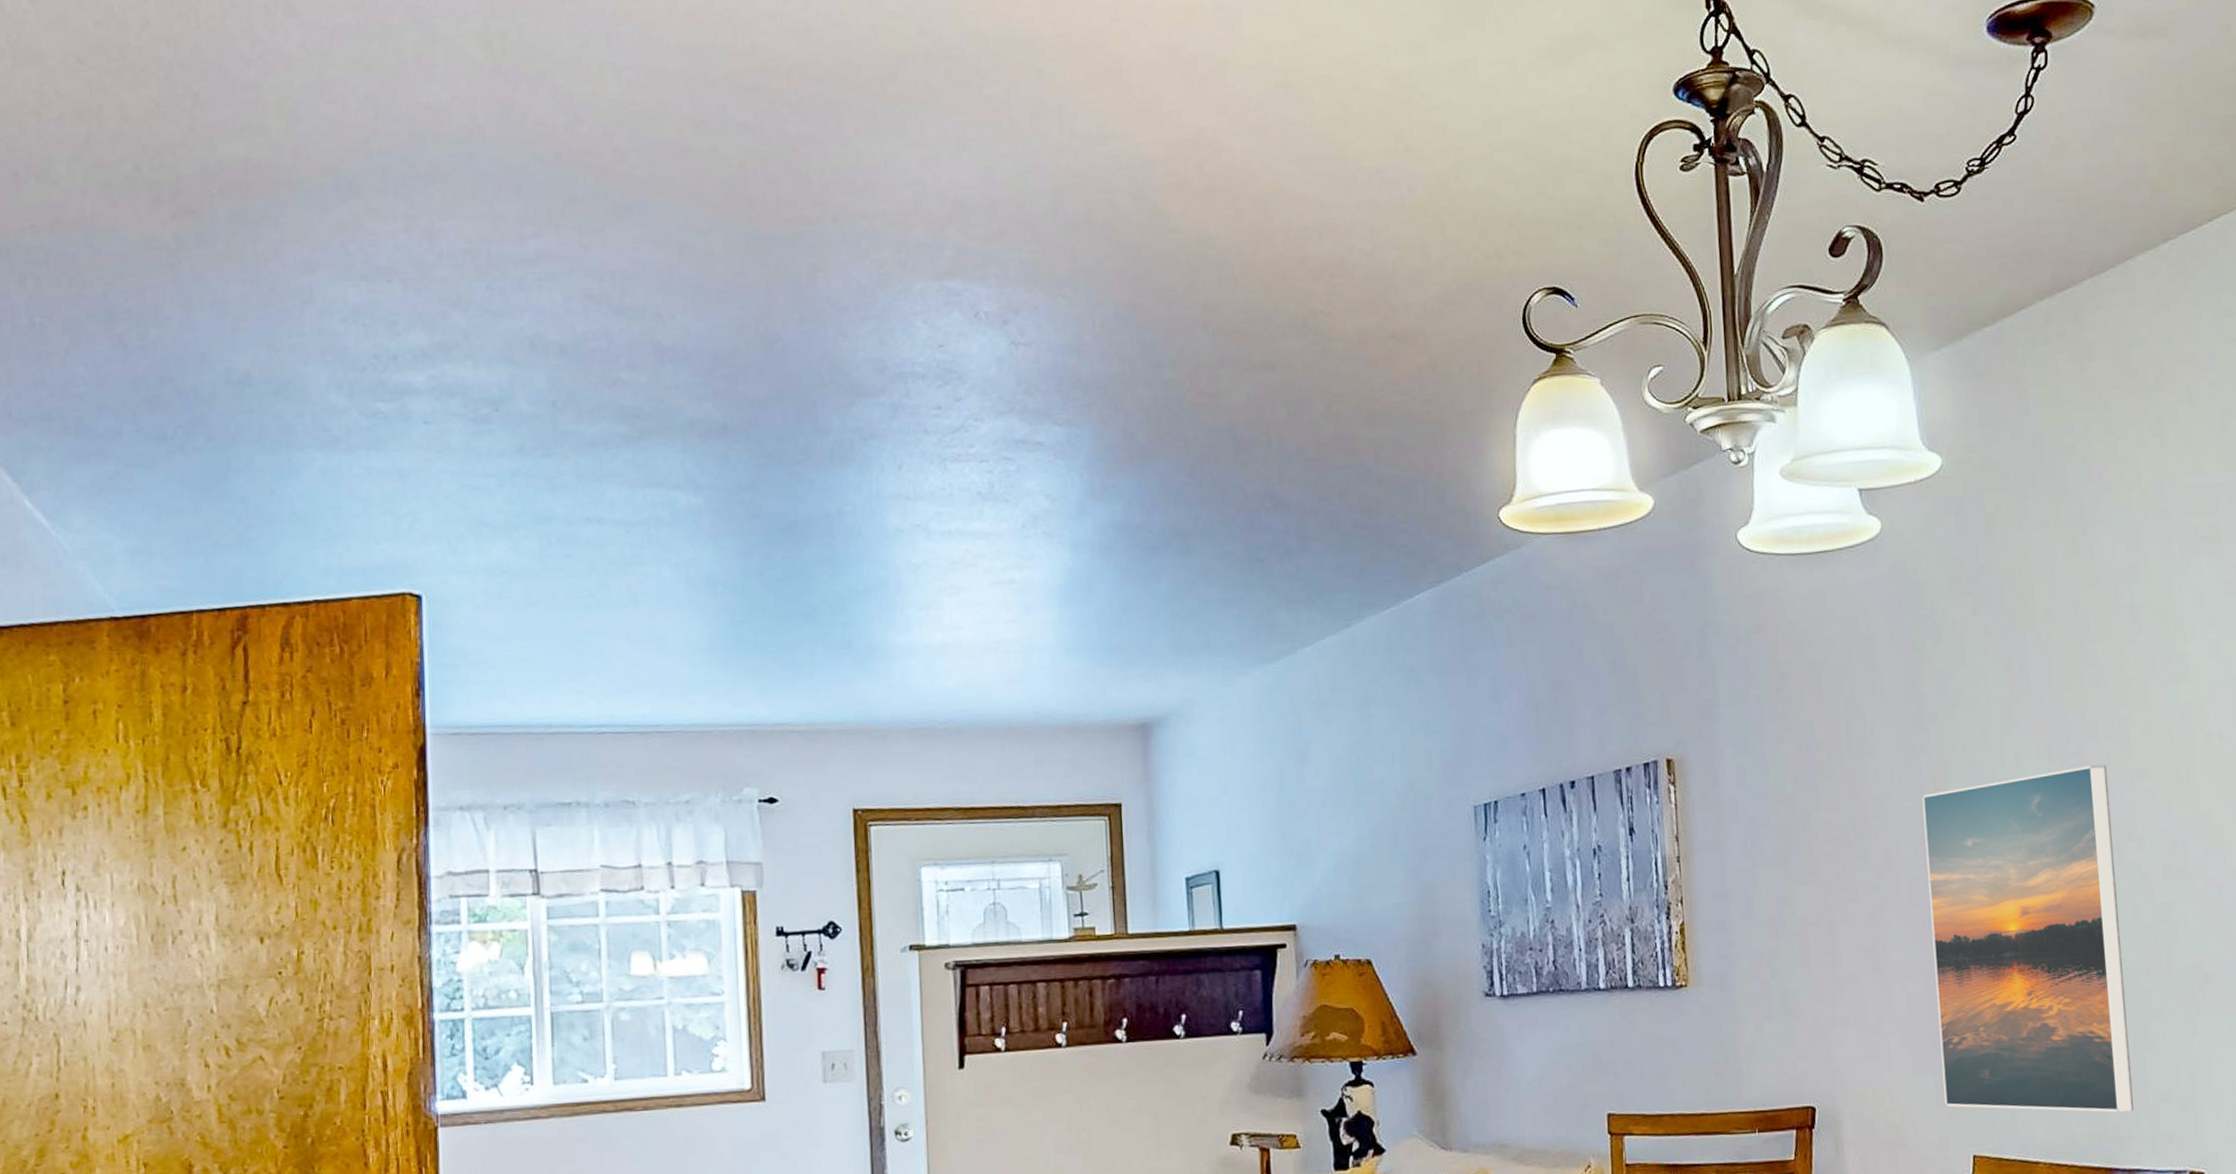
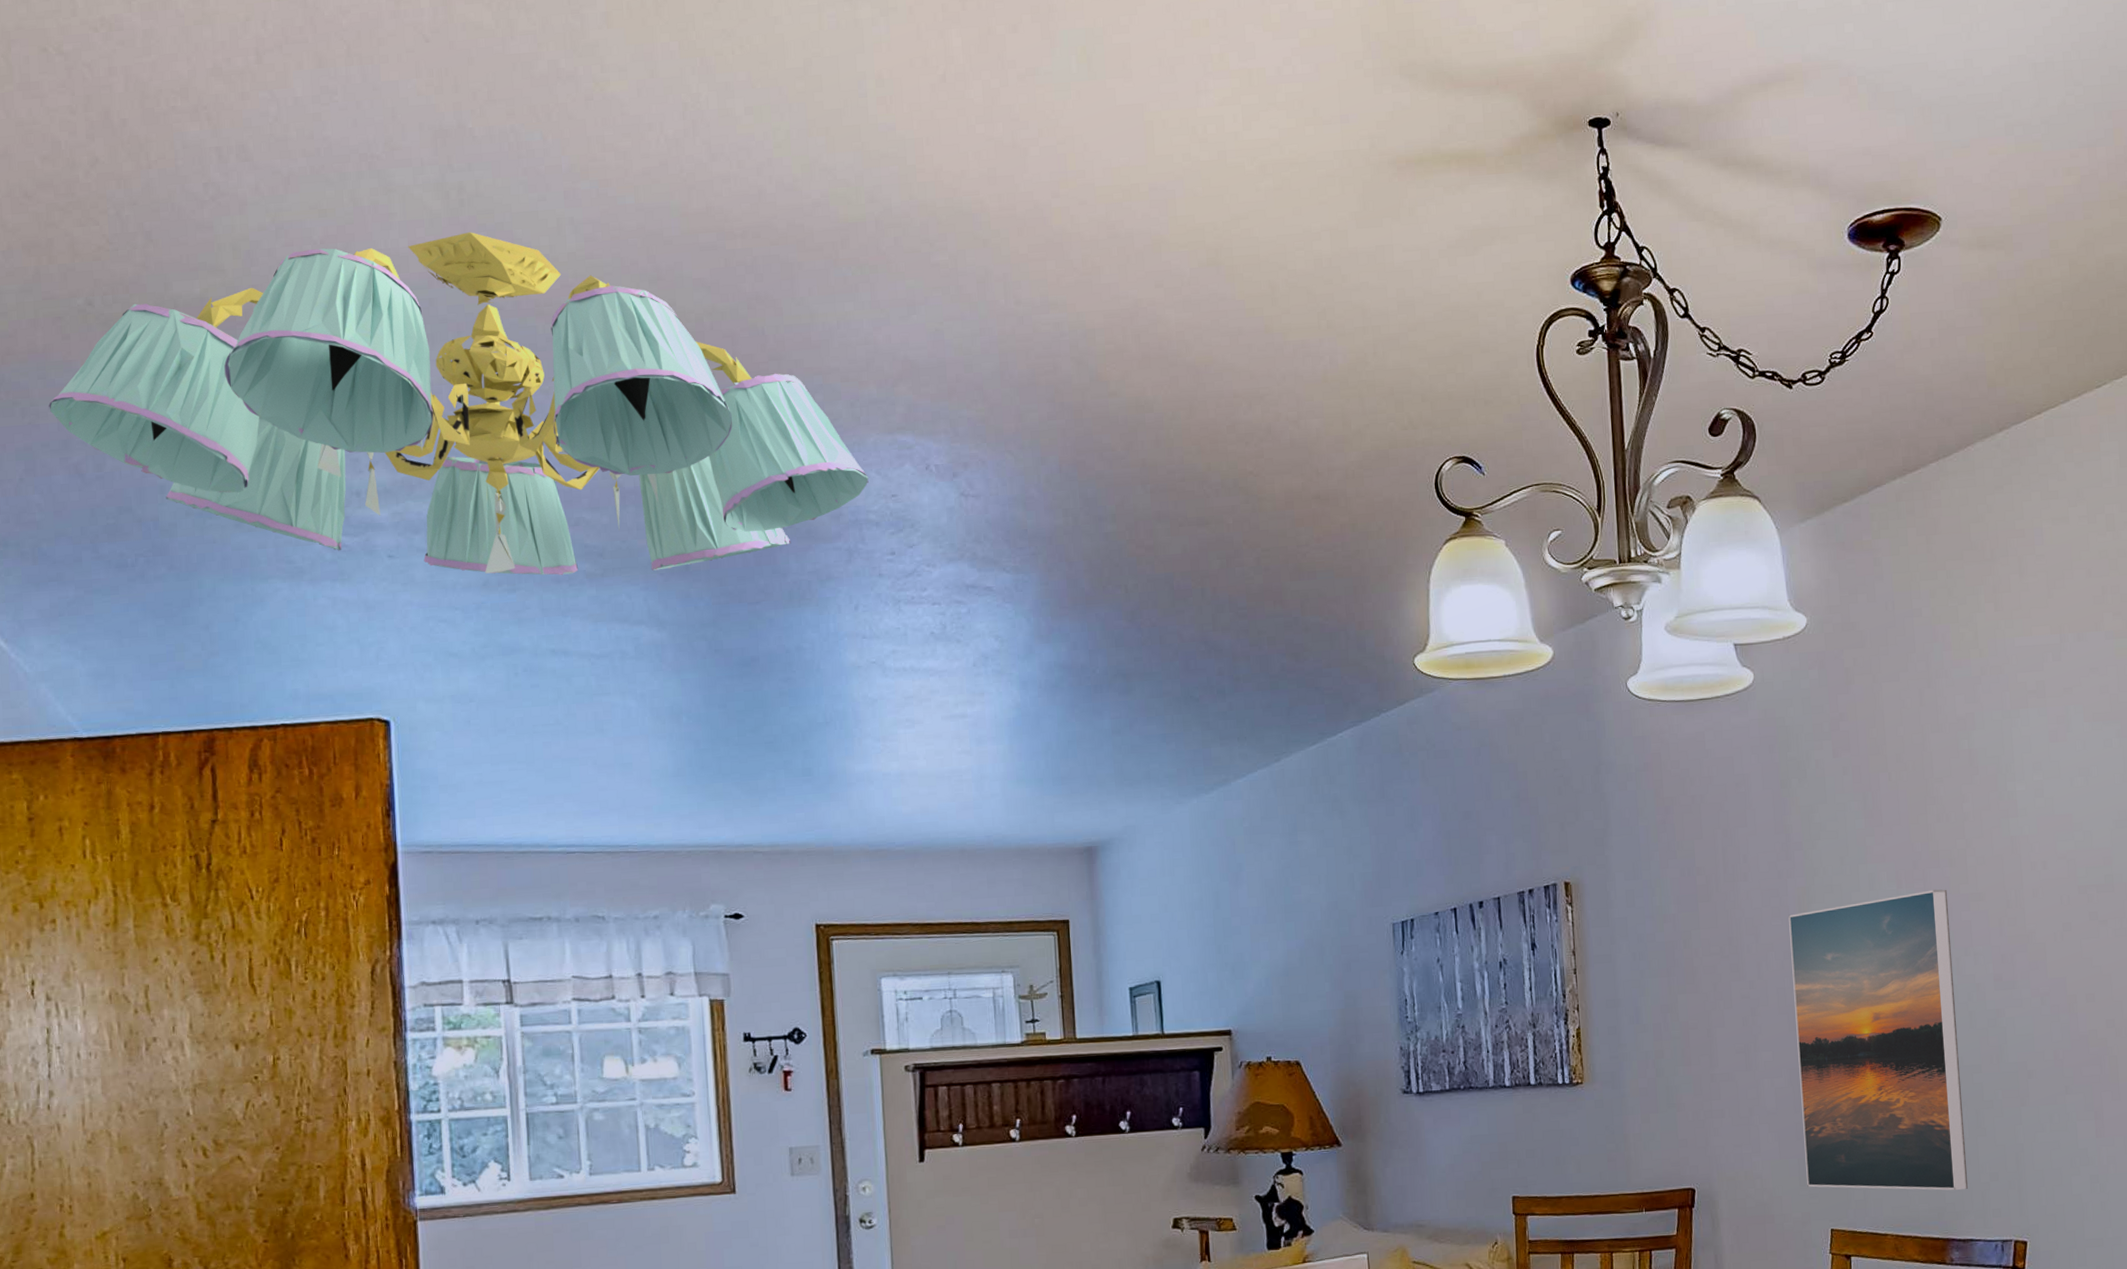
chandelier: none [95,81,915,439] -> present [49,232,869,576]

